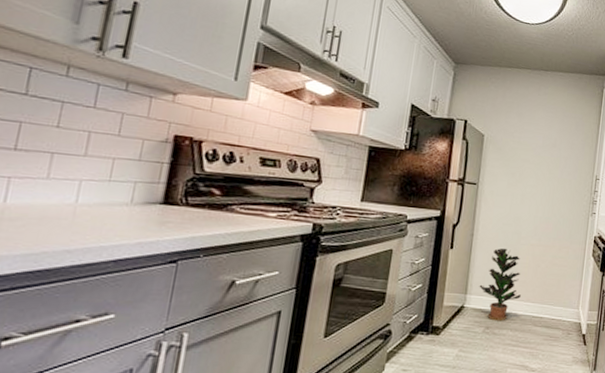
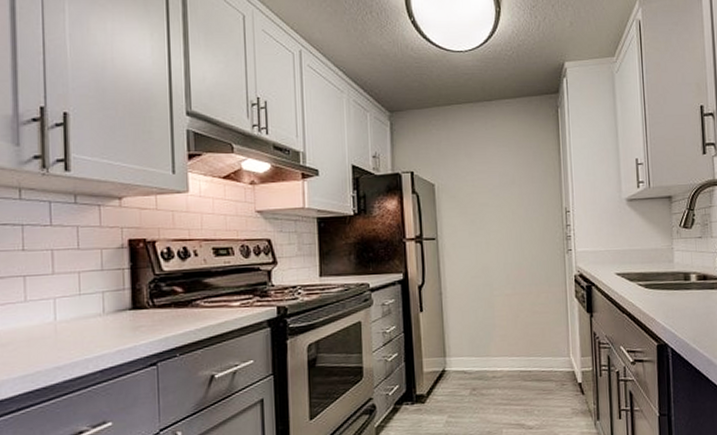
potted plant: present [479,248,521,322] -> none [457,302,504,382]

